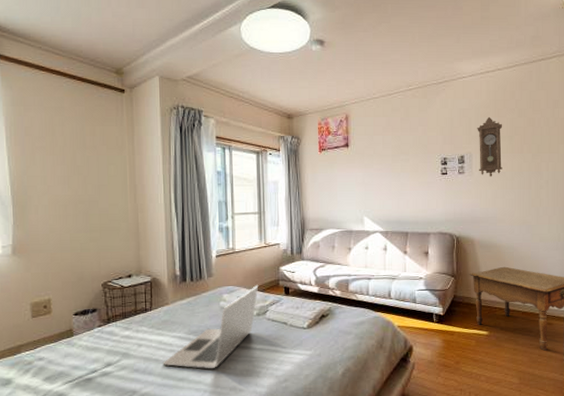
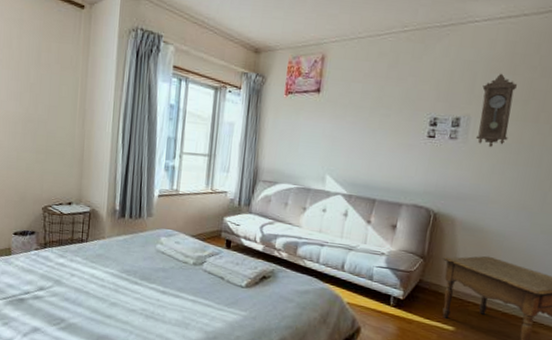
laptop: present [163,284,259,370] -> none [92,232,199,312]

